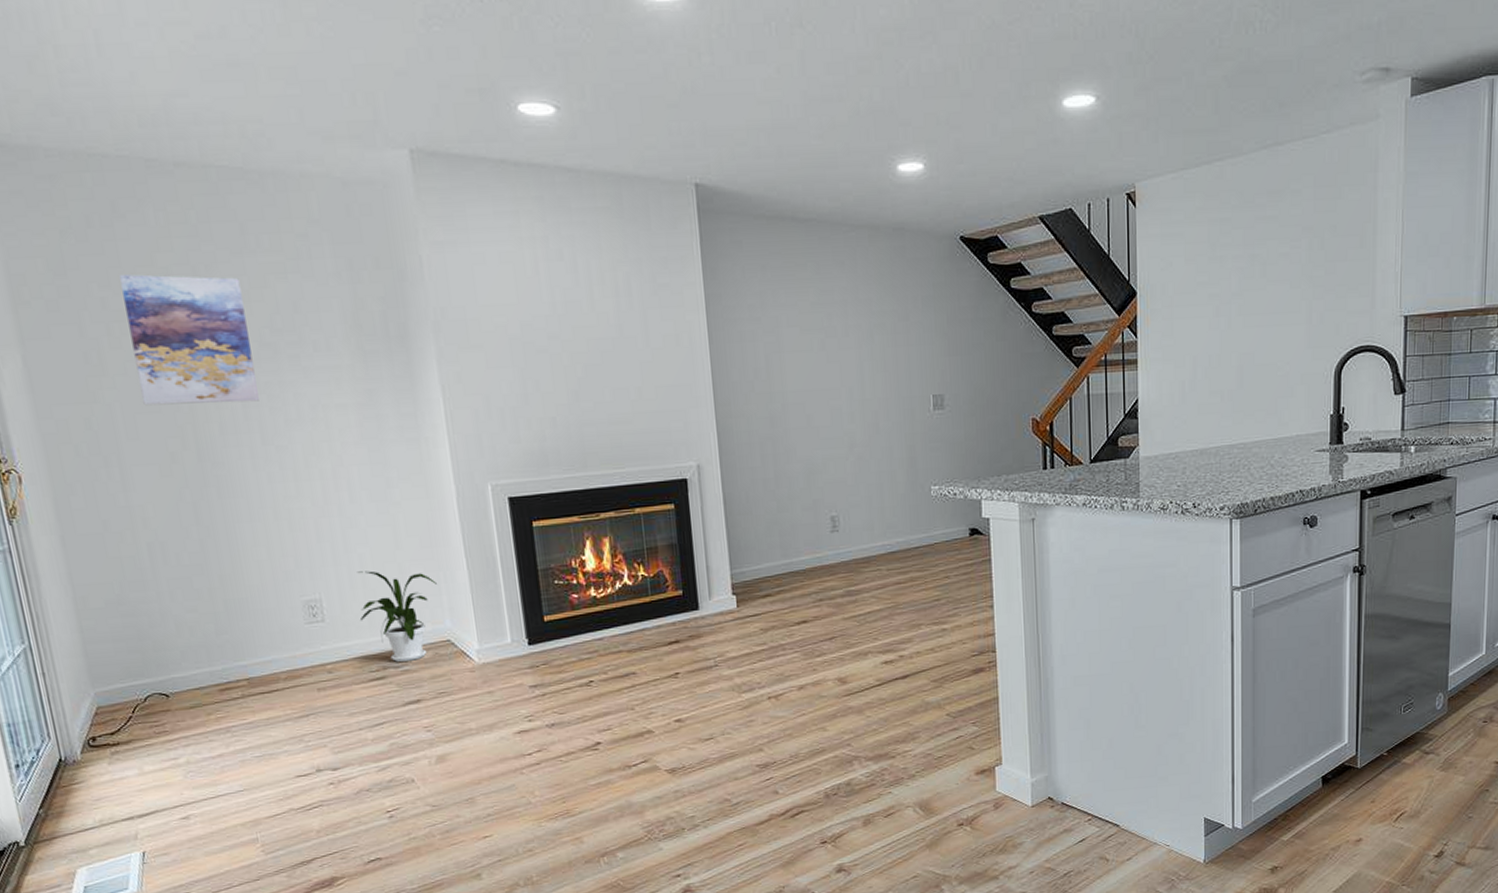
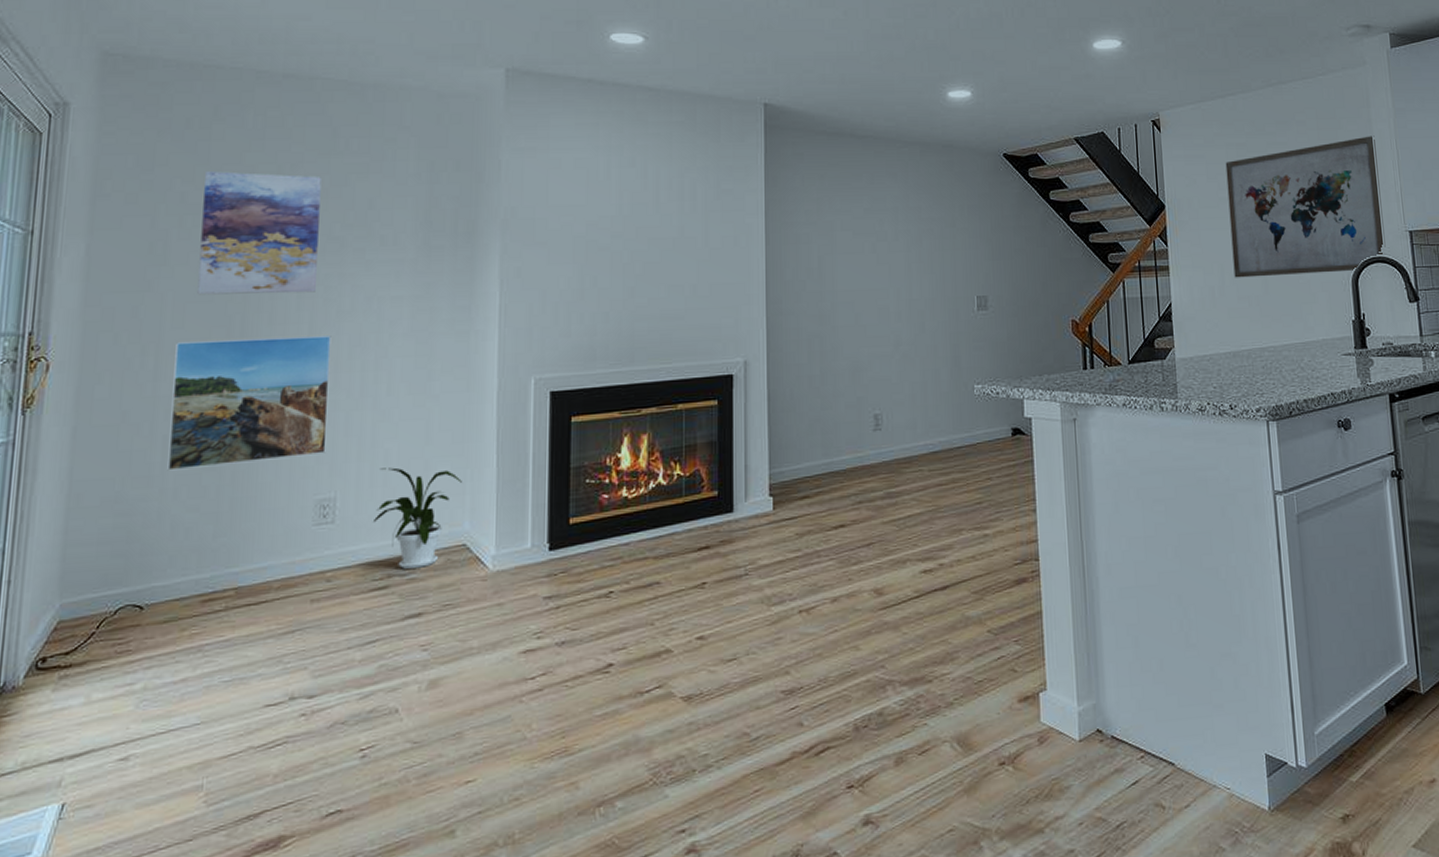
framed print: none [136,445,303,576] -> present [167,336,332,471]
wall art: none [1206,206,1379,371] -> present [1225,136,1386,278]

